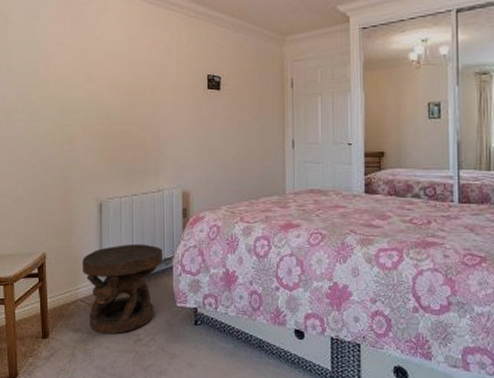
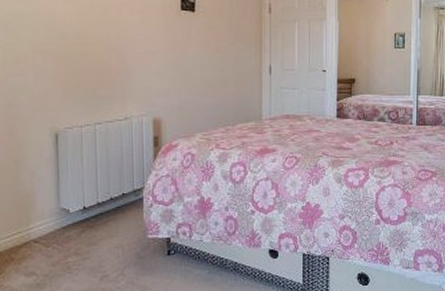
side table: present [82,243,164,334] -> none [35,176,133,275]

